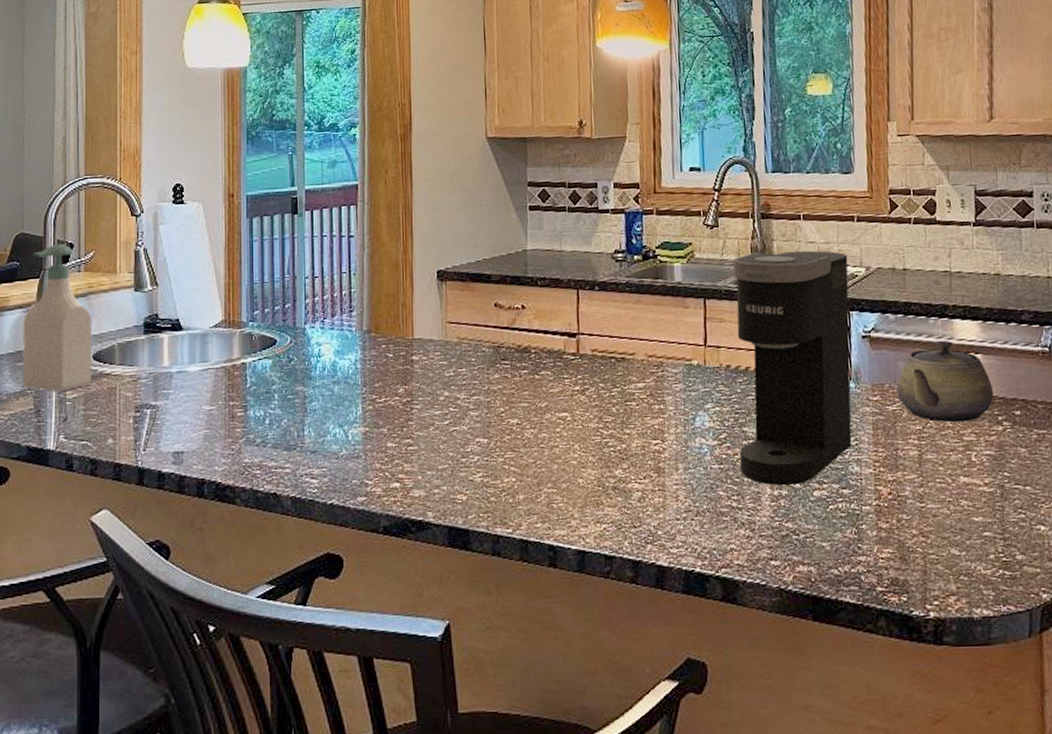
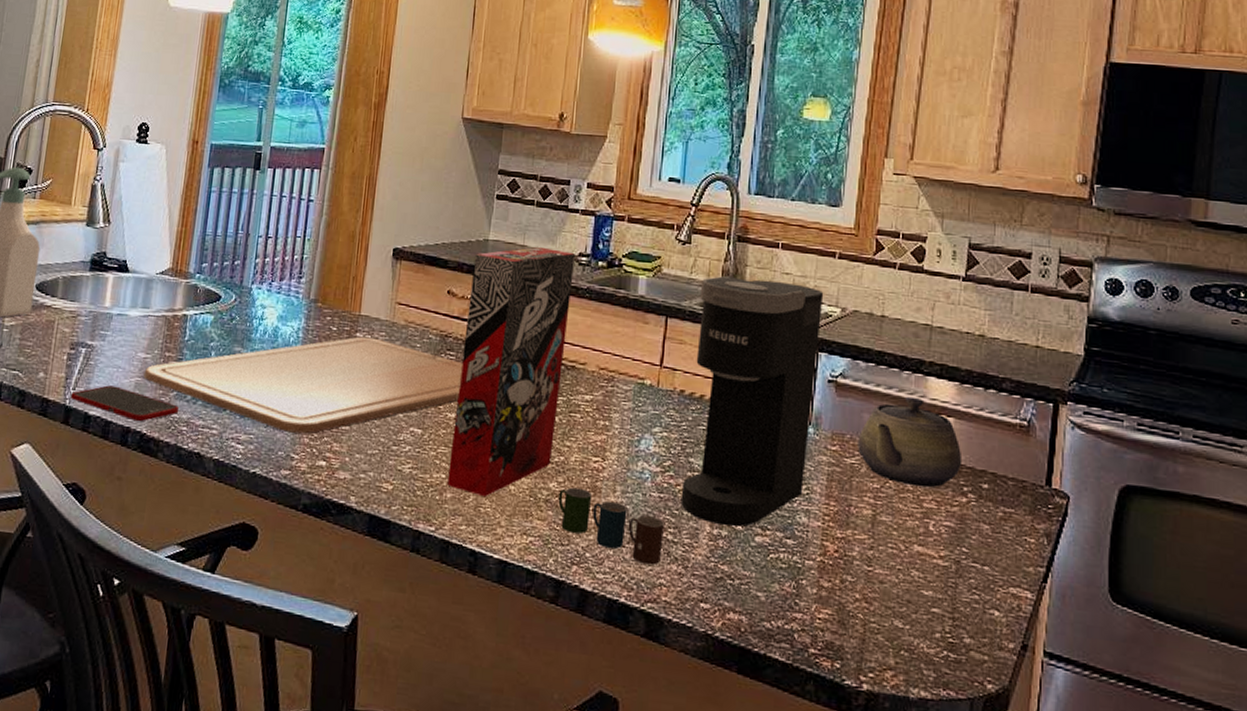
cell phone: none [142,441,251,472] -> present [70,385,180,422]
chopping board: none [211,358,519,461] -> present [143,336,464,434]
cereal box: none [515,249,614,494] -> present [447,246,575,498]
cup: none [625,471,729,533] -> present [558,487,664,565]

